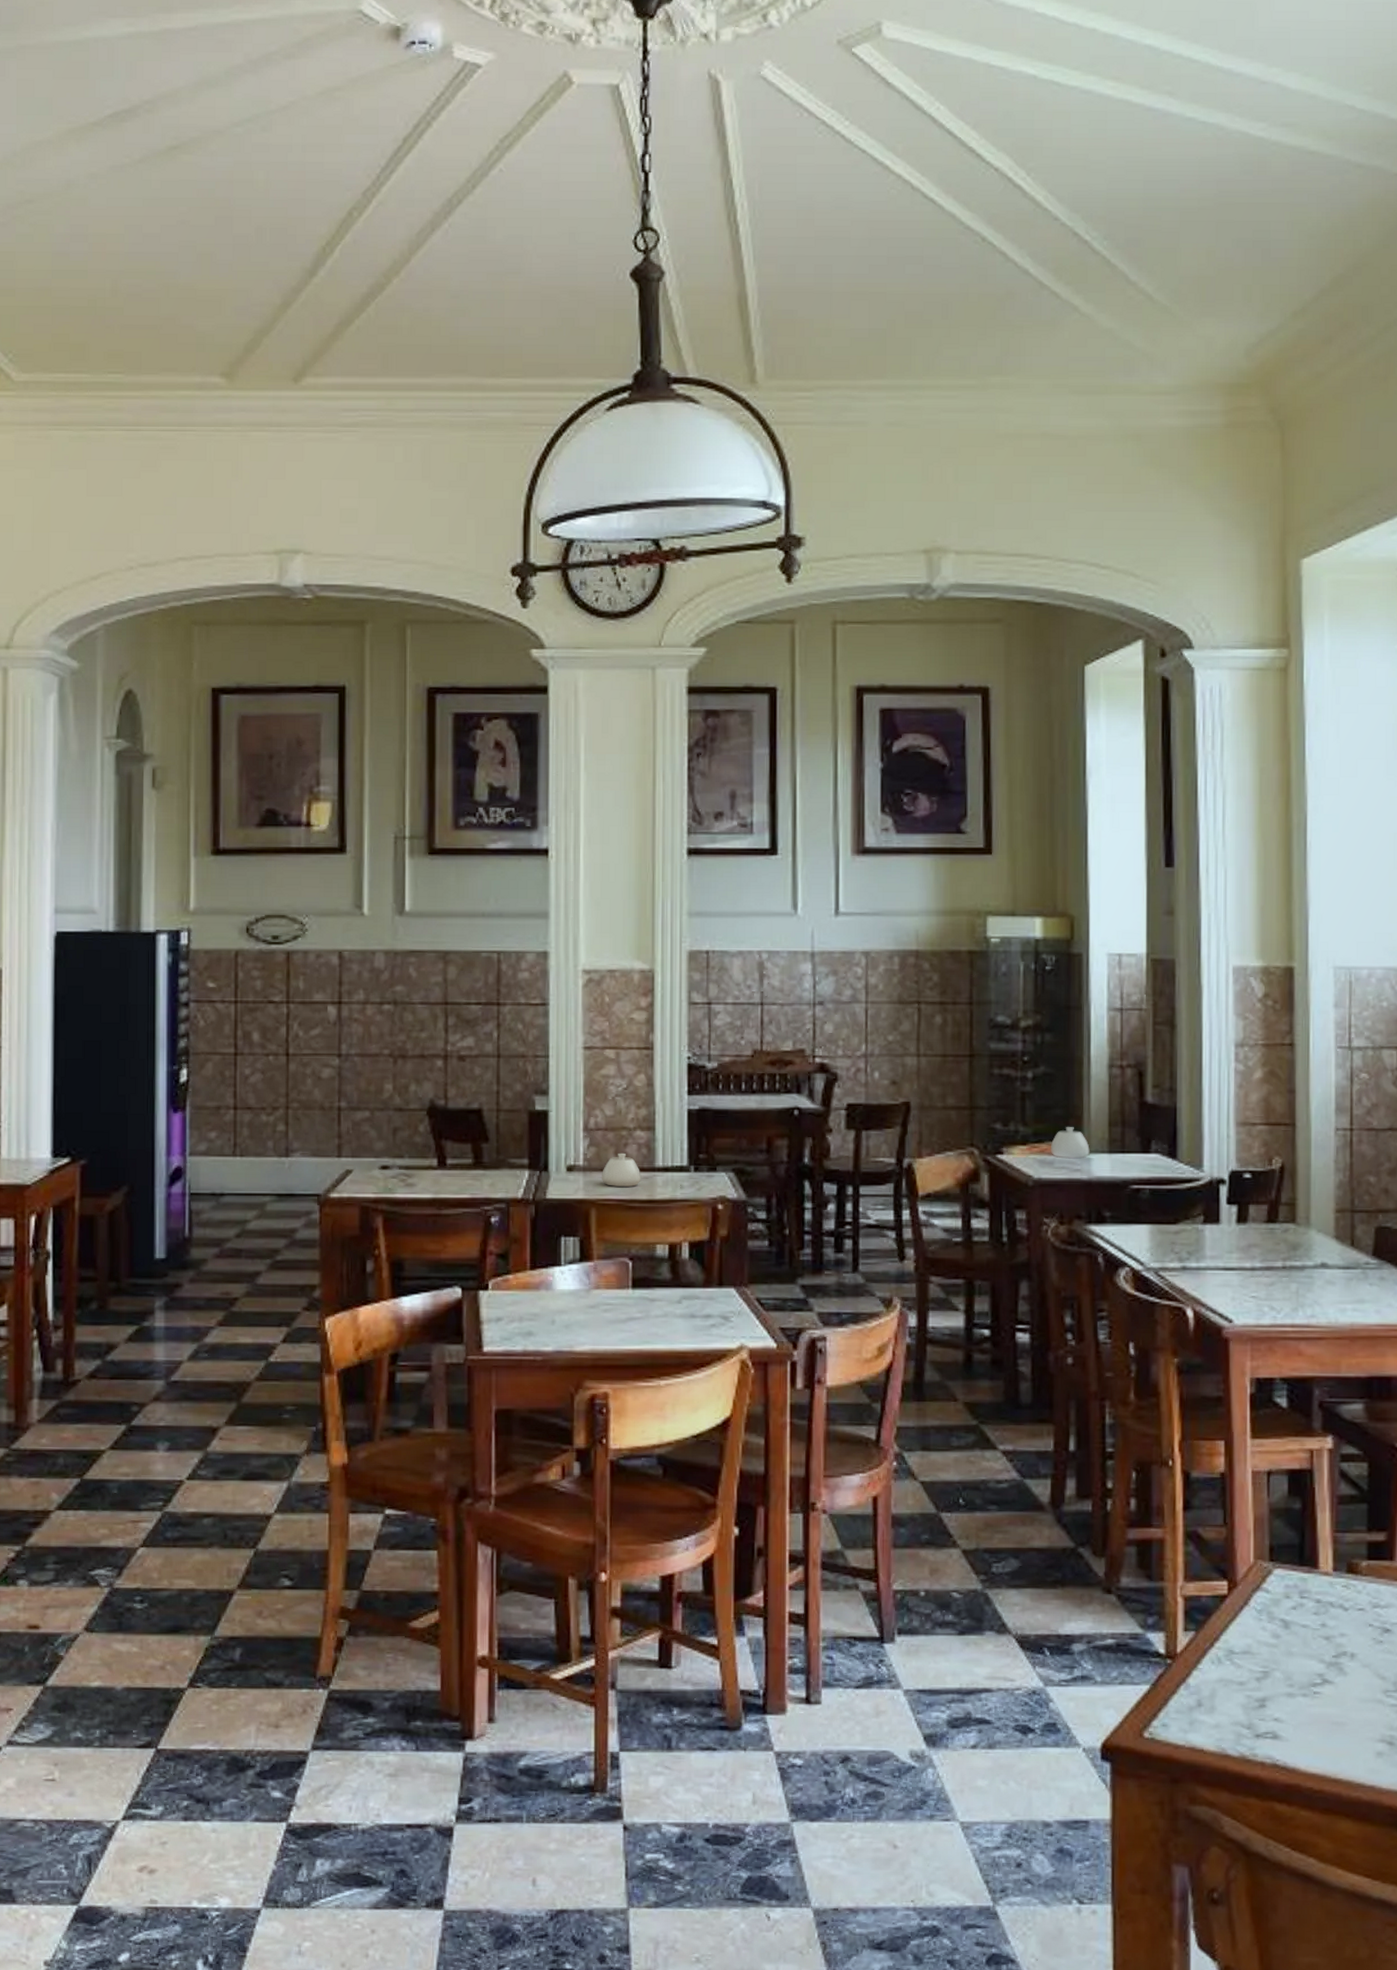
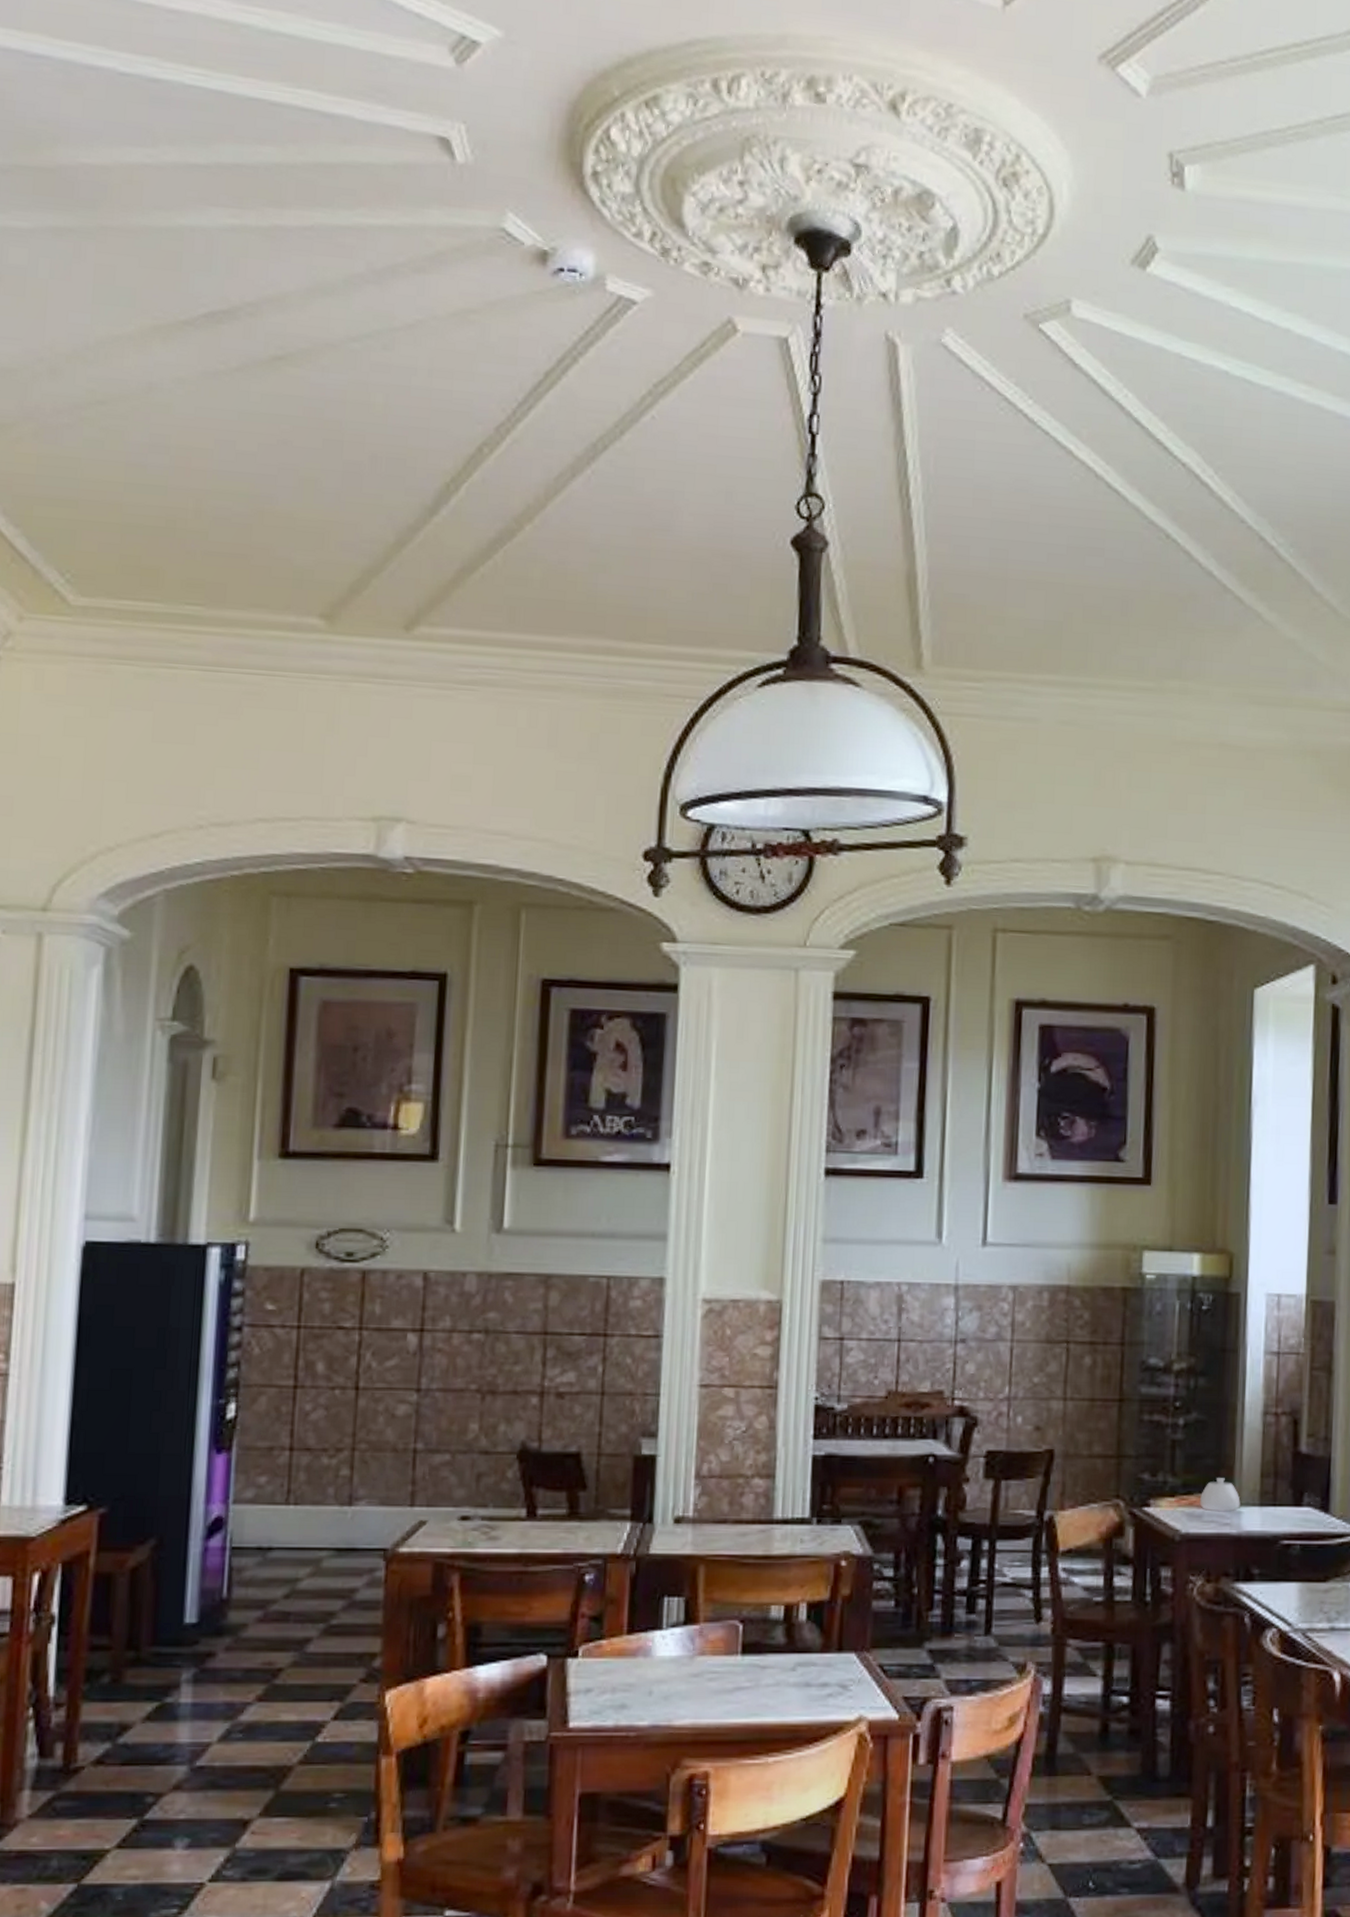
sugar bowl: present [602,1152,641,1187] -> none [713,1503,758,1541]

